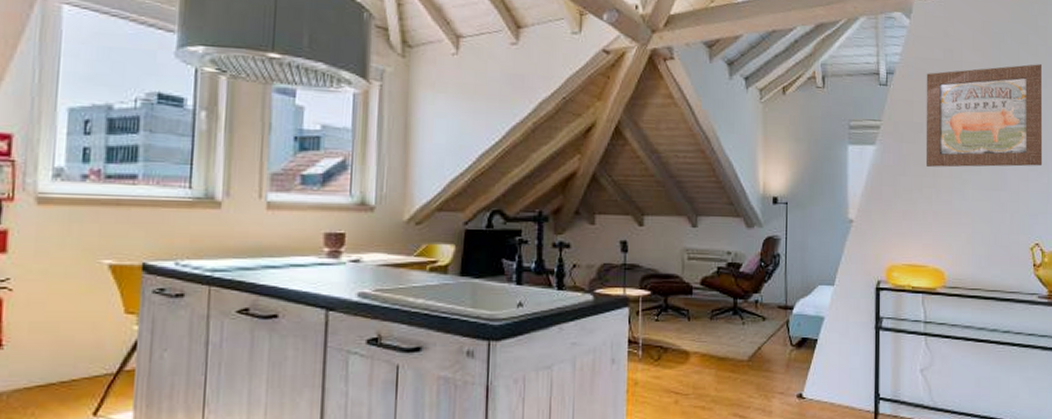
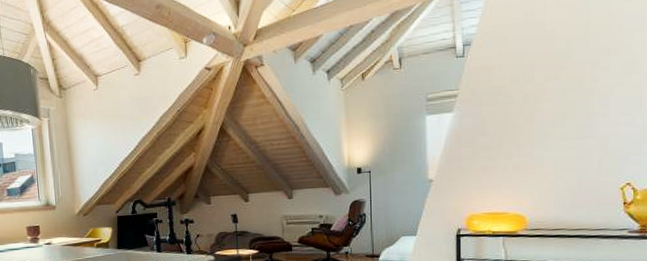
wall art: present [925,64,1043,168] -> none [505,9,638,125]

